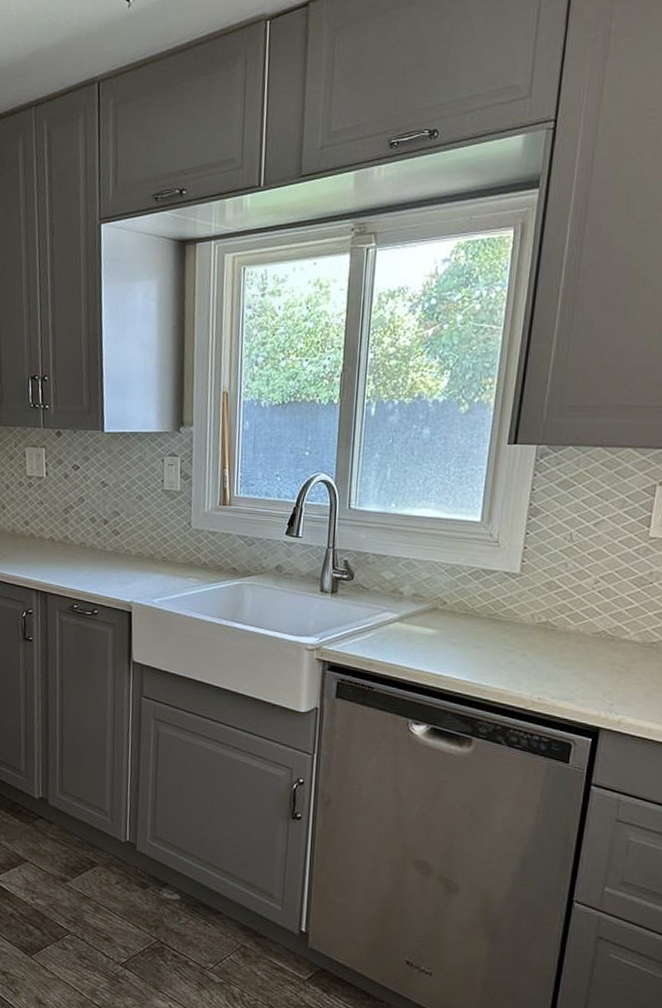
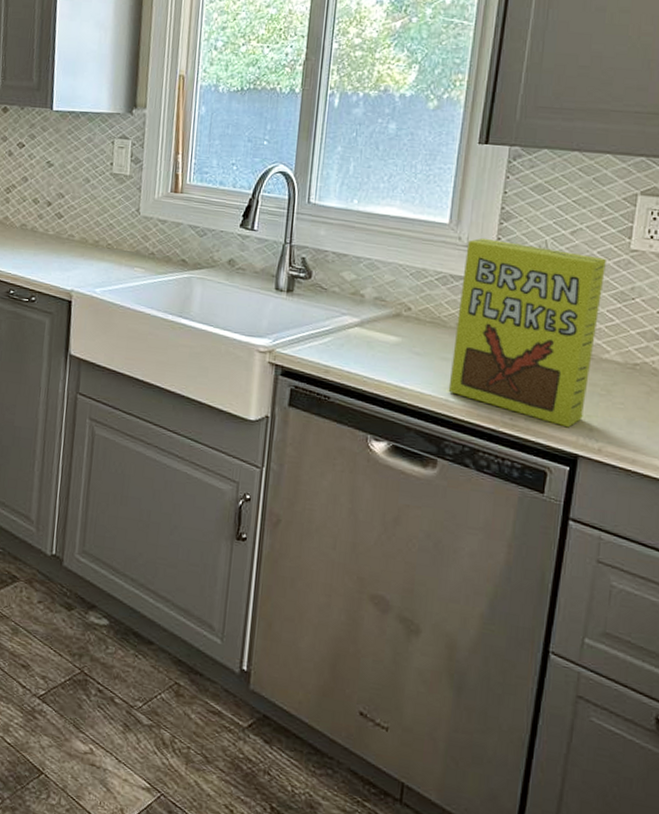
cereal box: none [481,533,627,704] -> present [448,237,606,428]

